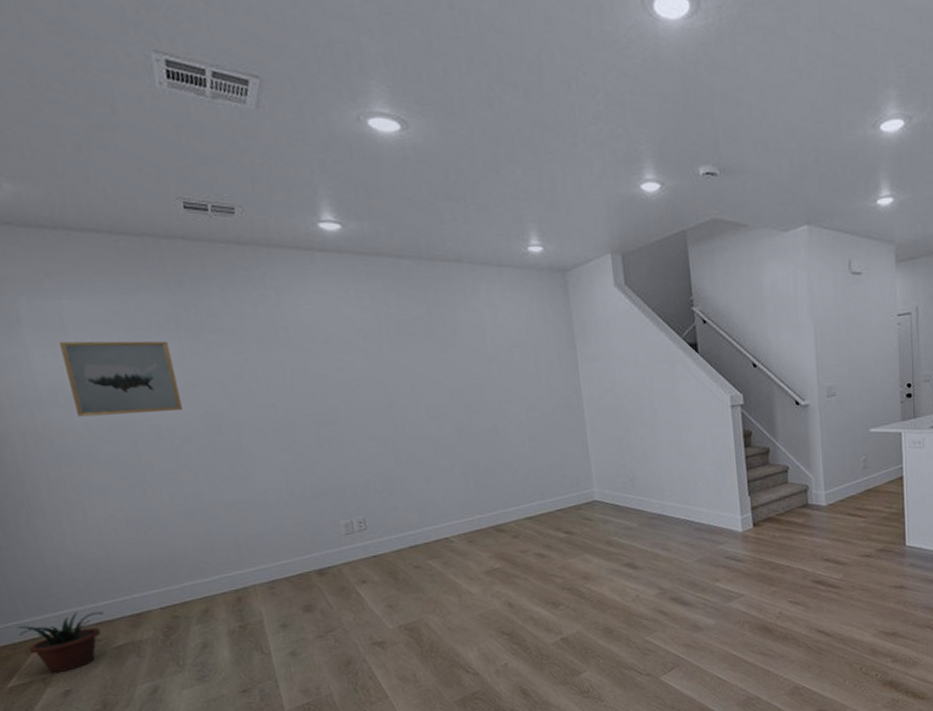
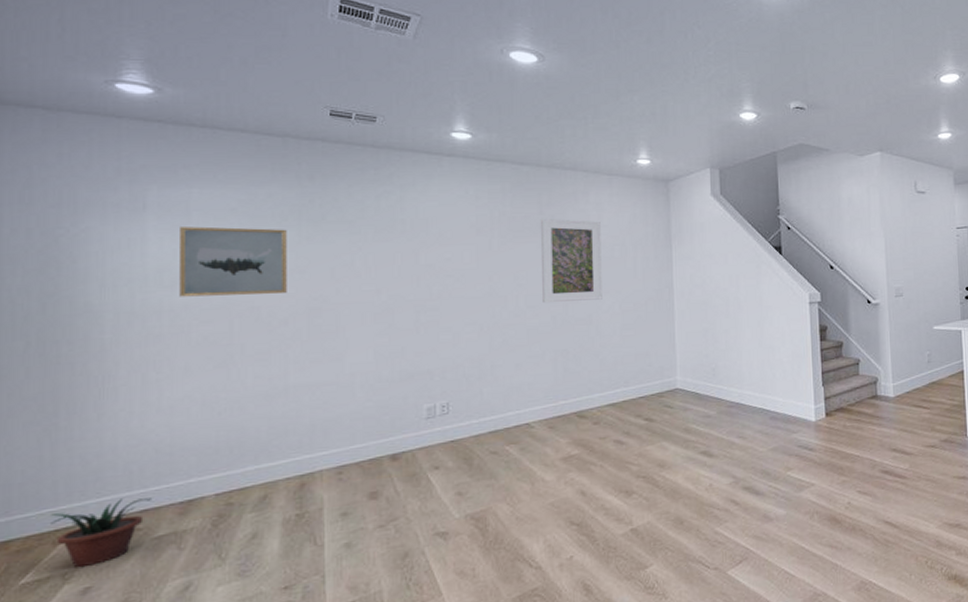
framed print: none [431,319,507,414] -> present [541,218,602,304]

